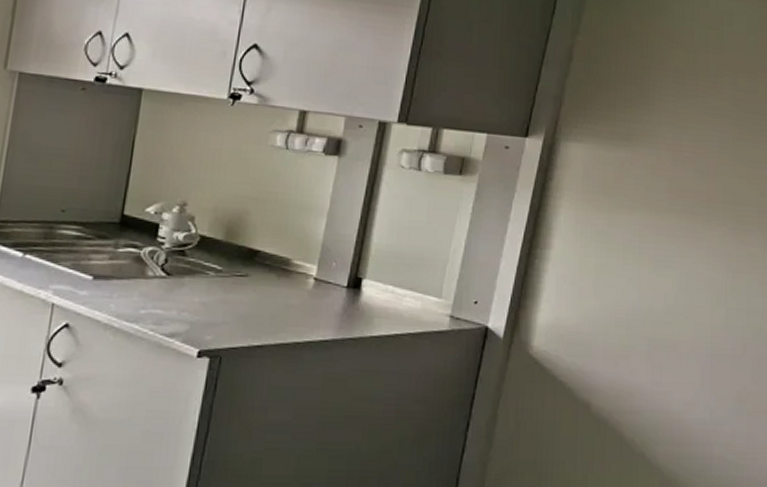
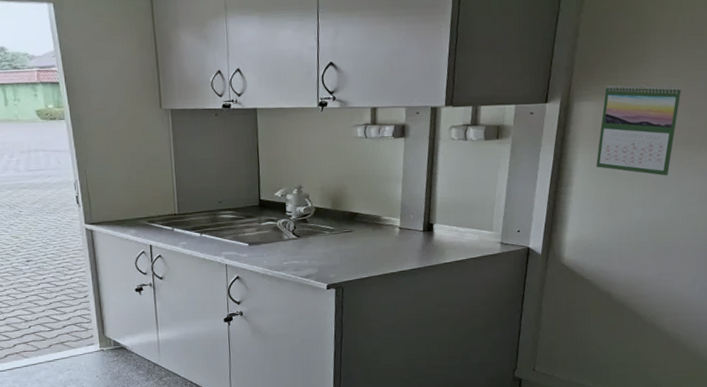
calendar: none [582,126,690,251] -> present [596,84,681,176]

